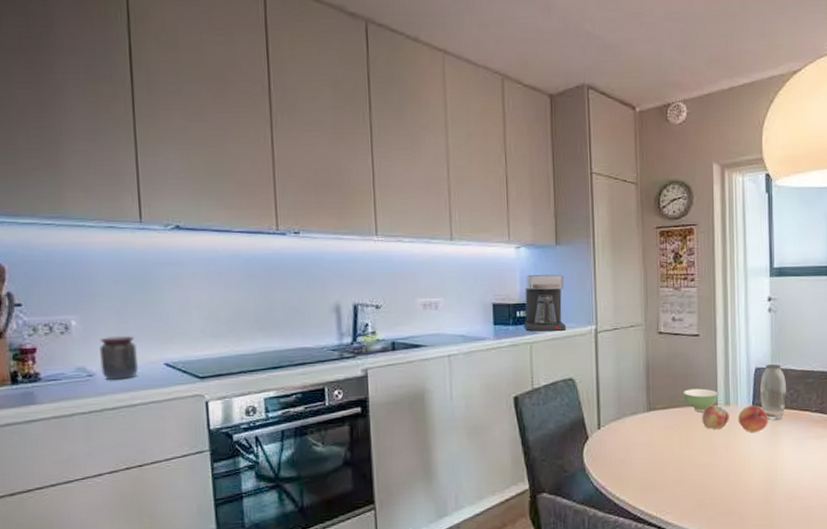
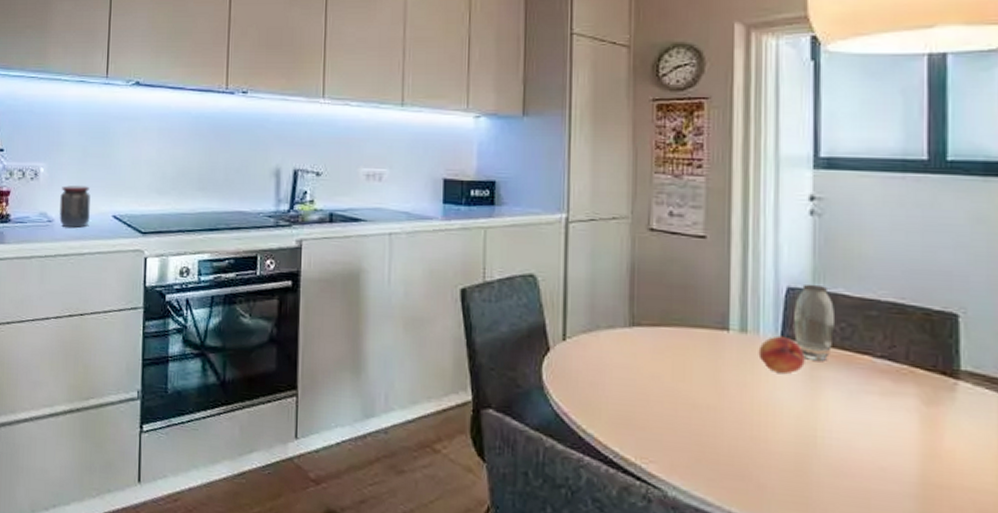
coffee maker: present [523,274,567,332] -> none [478,149,530,218]
bowl: present [683,388,719,412] -> none [680,304,731,337]
fruit: present [702,404,729,430] -> none [706,328,746,364]

